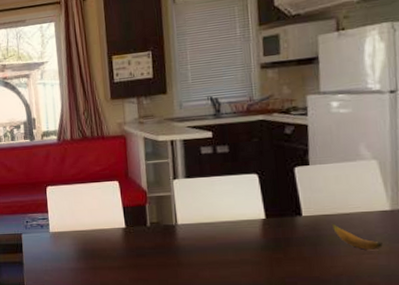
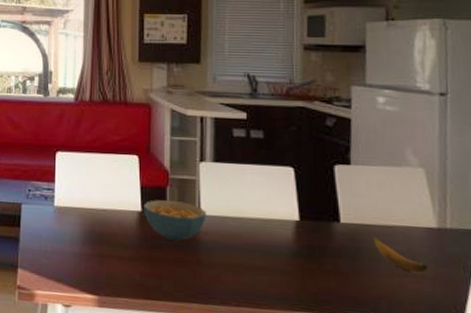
cereal bowl: none [127,215,183,249] -> present [144,199,206,242]

